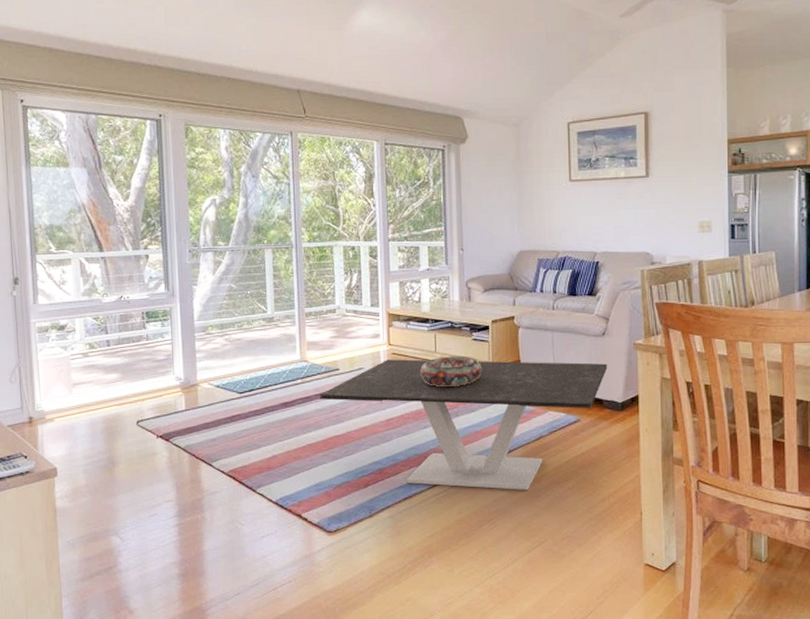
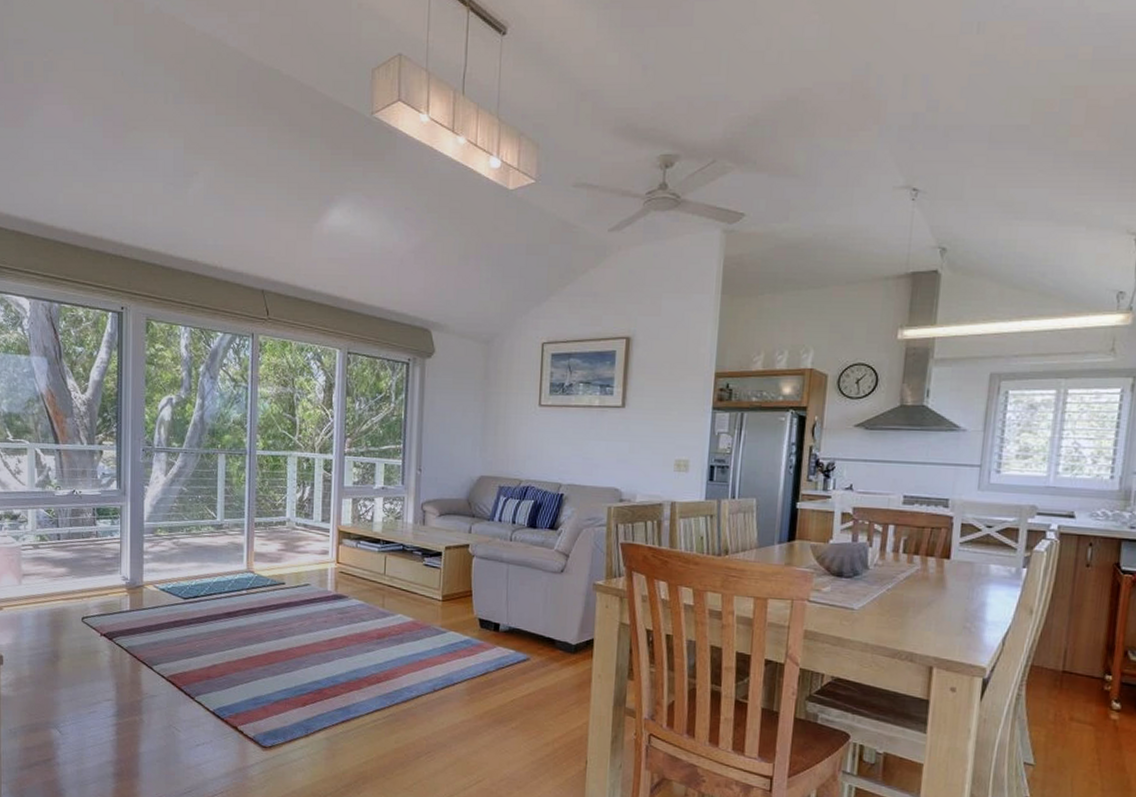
coffee table: present [320,359,608,490] -> none [264,578,564,726]
decorative bowl: present [419,356,482,388] -> none [366,579,431,613]

